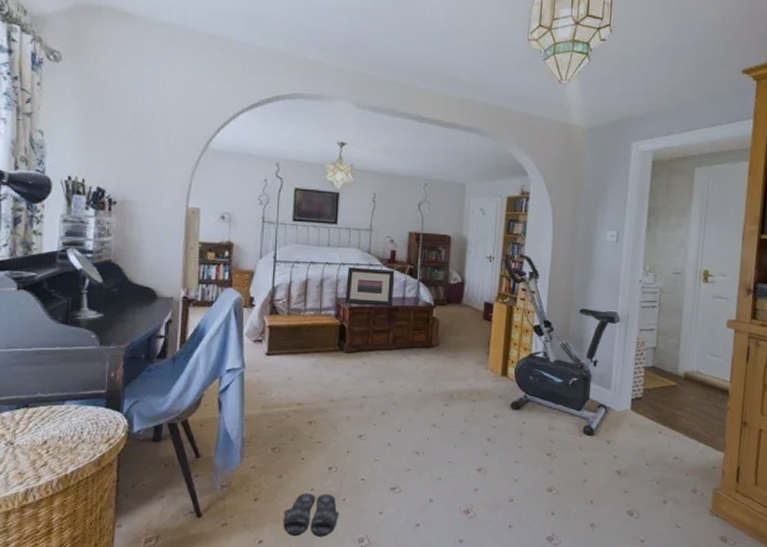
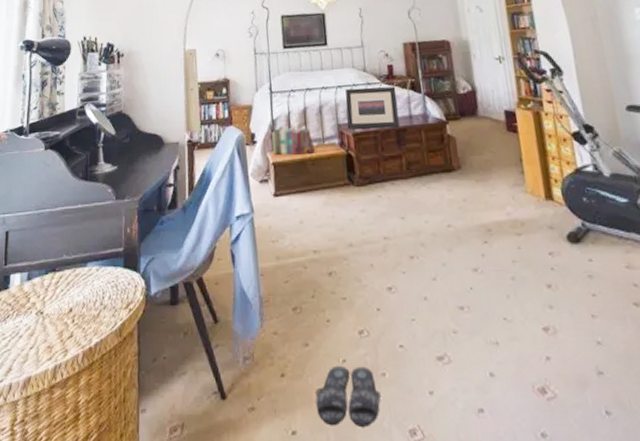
books: none [269,292,311,322] -> present [272,125,315,156]

